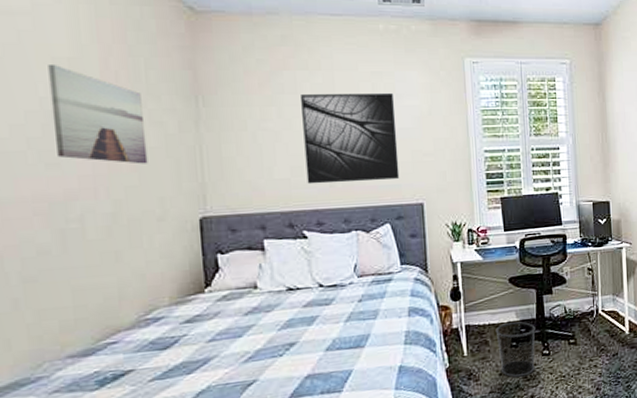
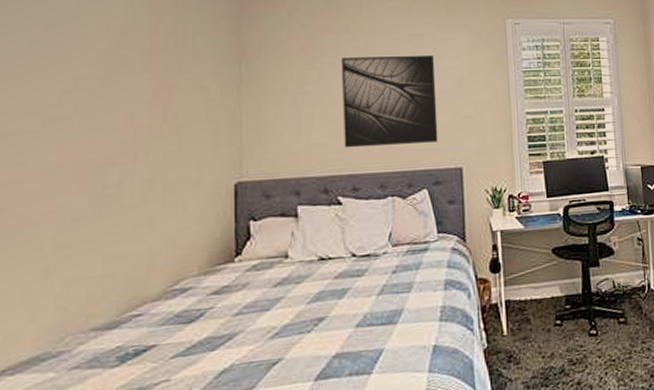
wall art: present [48,63,148,164] -> none [101,31,188,129]
waste bin: present [495,321,536,378] -> none [538,297,582,361]

